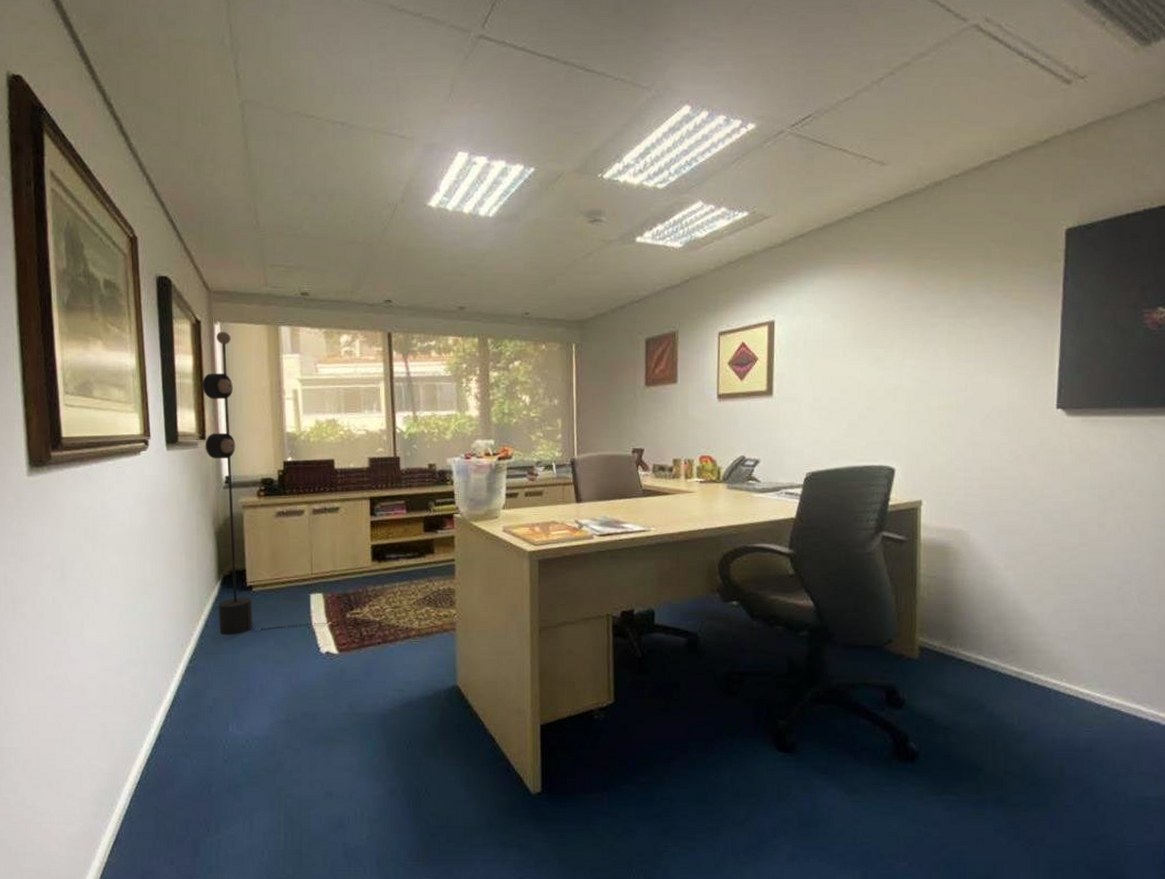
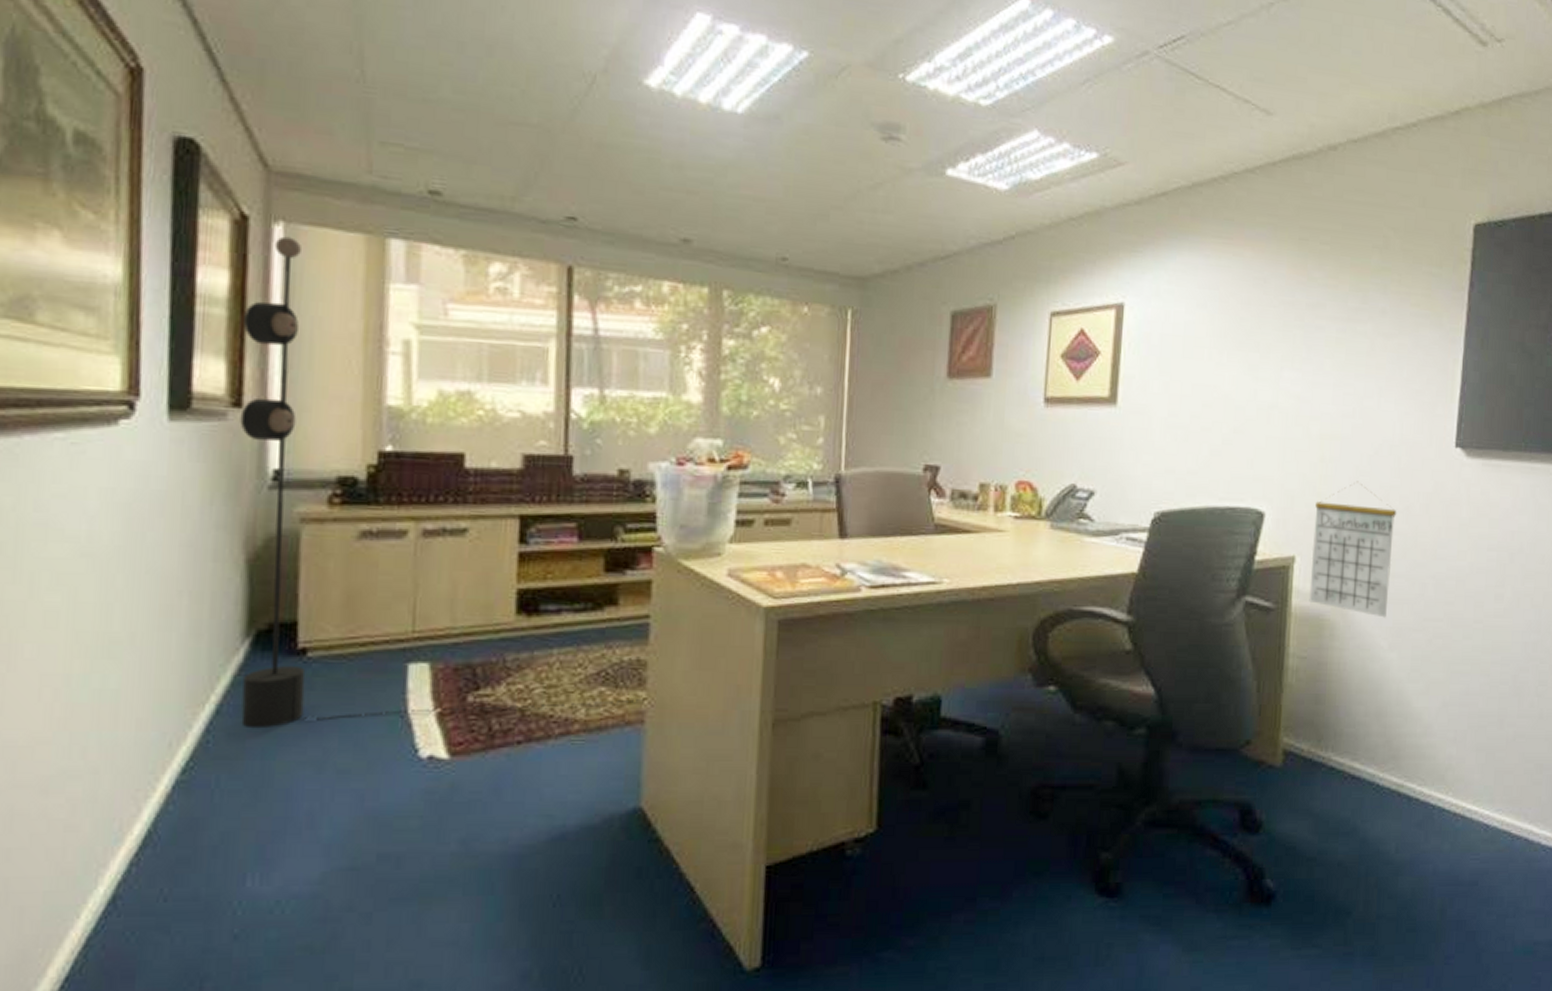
calendar: none [935,440,1007,545] -> present [1309,481,1397,618]

